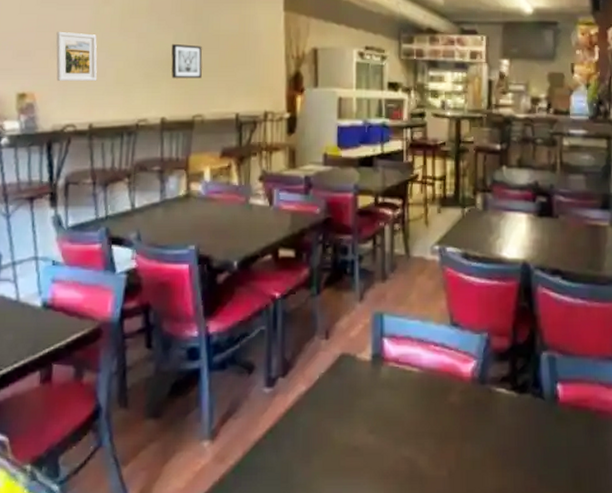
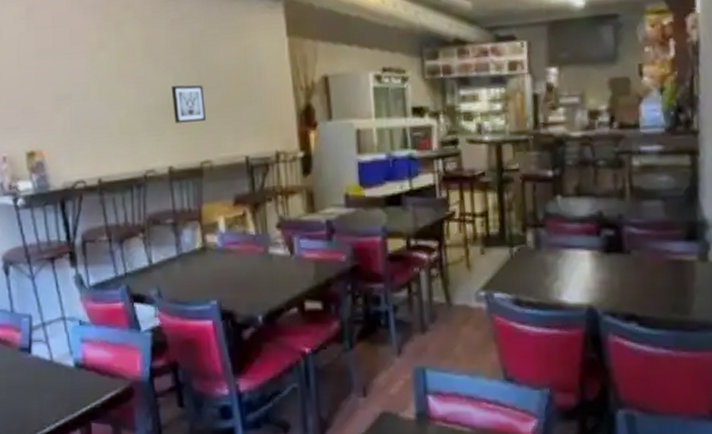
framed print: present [56,31,98,81] -> none [56,83,101,136]

